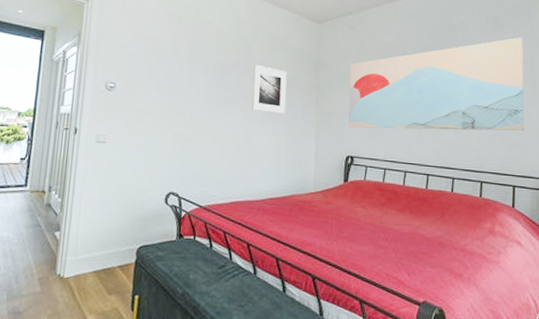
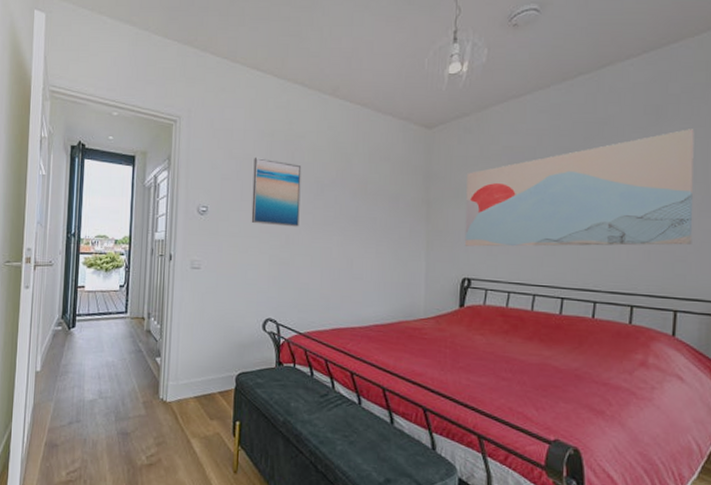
wall art: none [157,38,207,106] -> present [251,157,302,227]
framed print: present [251,65,287,114] -> none [352,180,392,233]

